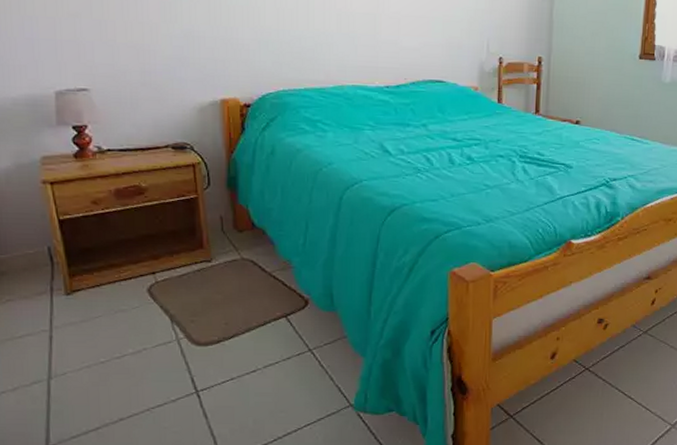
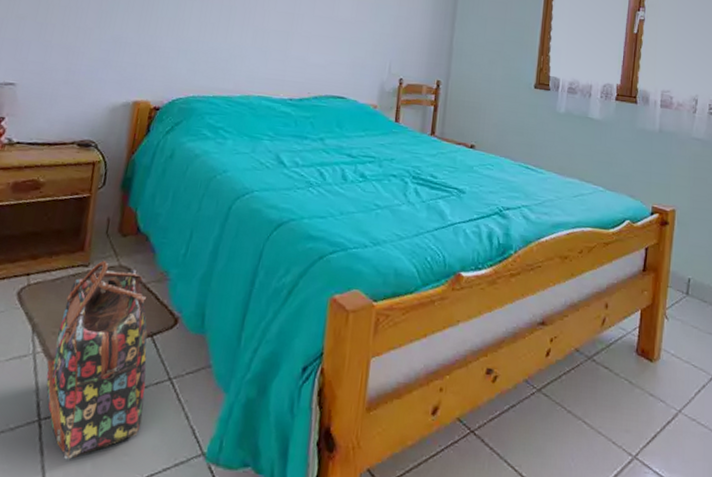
backpack: none [192,255,291,420] -> present [46,260,148,460]

